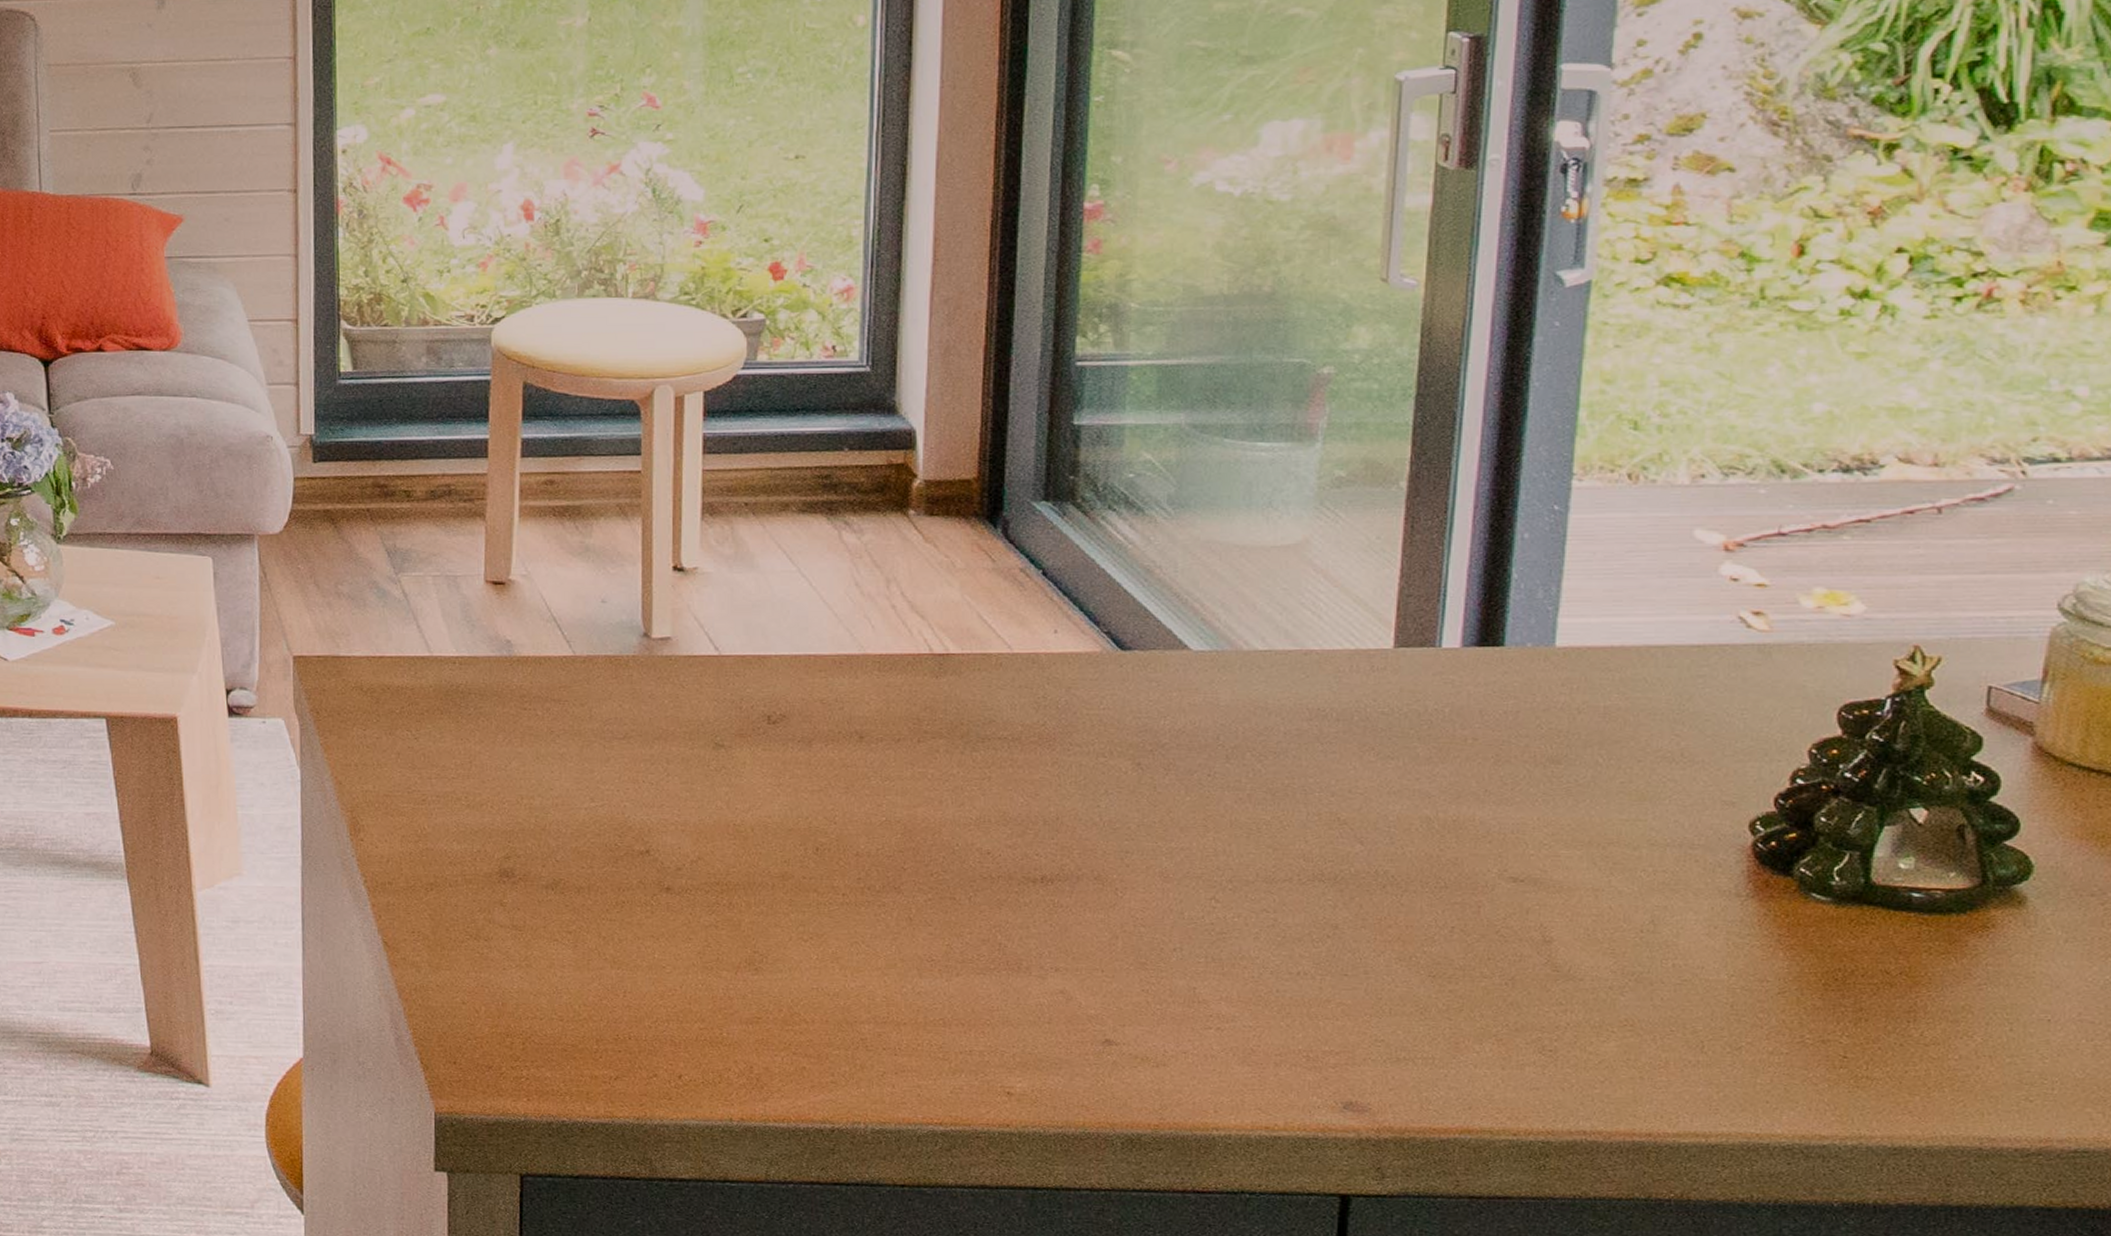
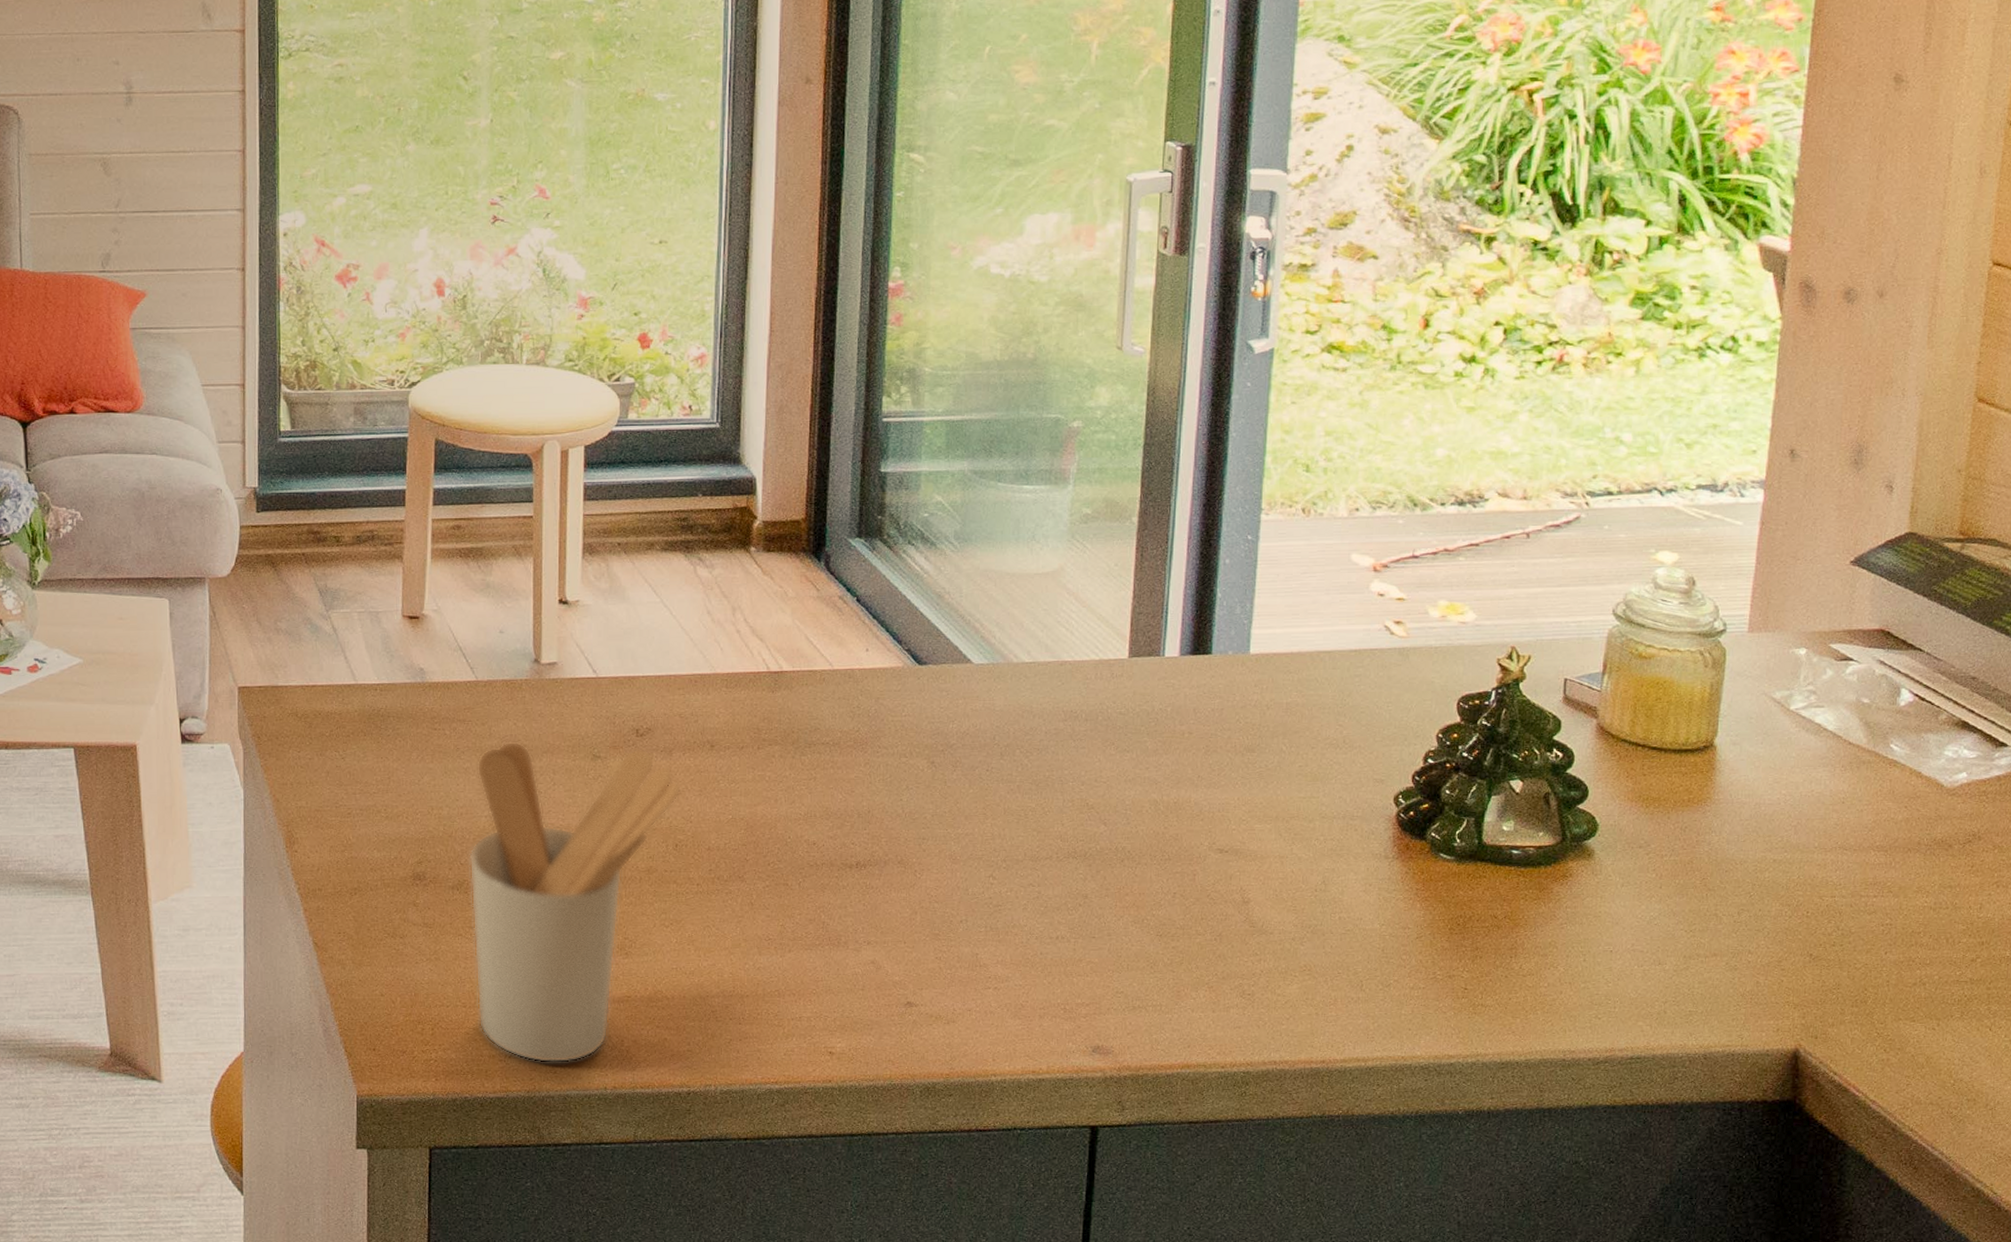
utensil holder: none [566,725,824,1089] -> present [469,741,682,1063]

